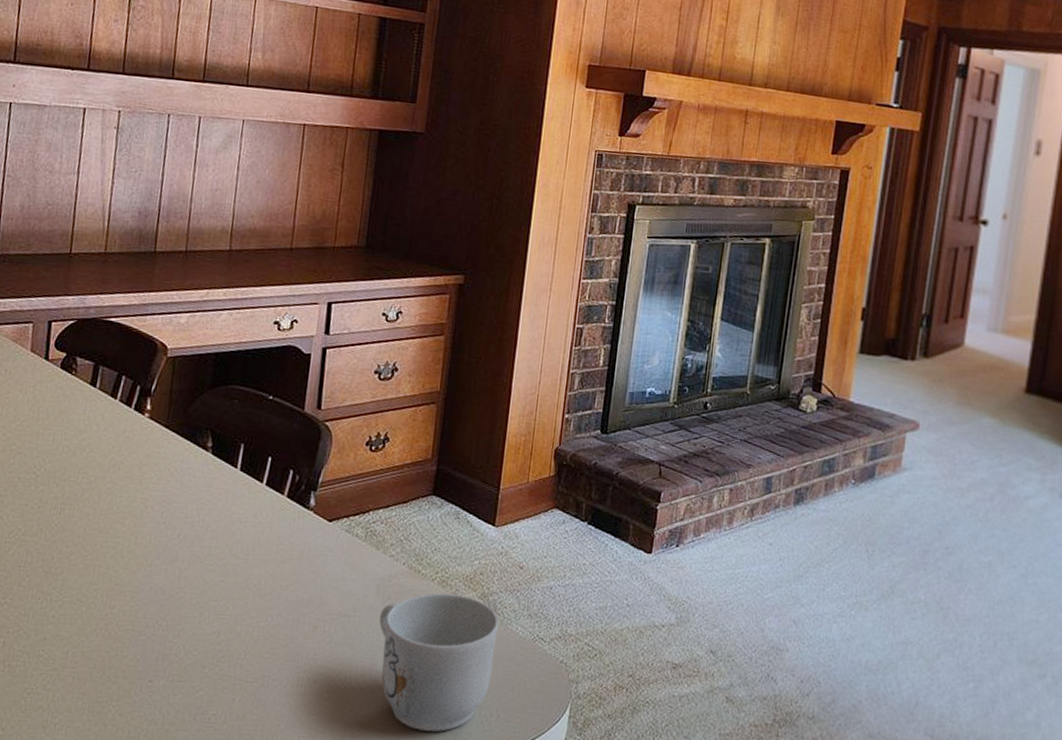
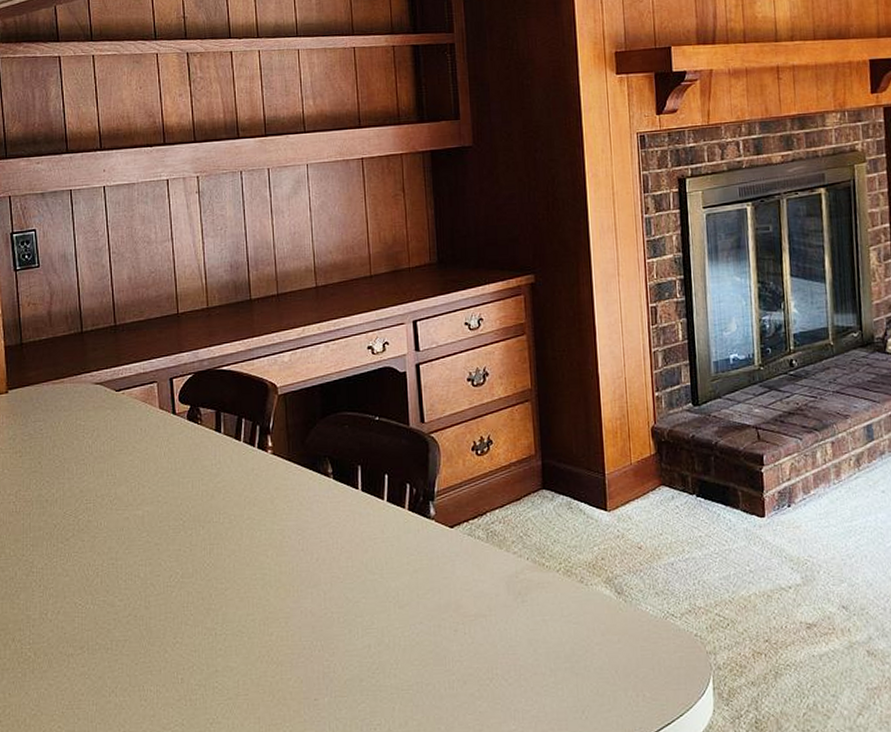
mug: present [379,593,499,732] -> none [513,581,631,718]

